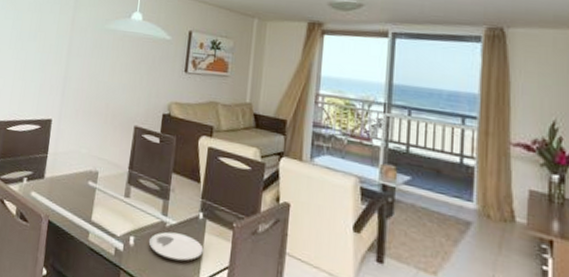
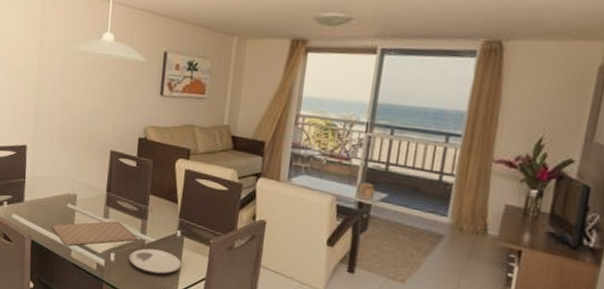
placemat: none [70,200,159,228] -> present [51,220,138,246]

